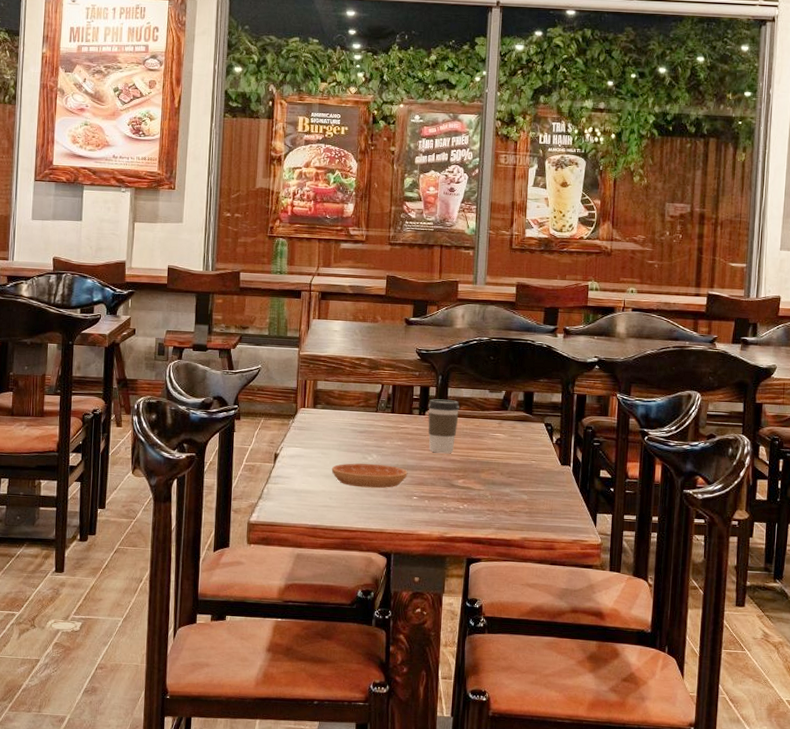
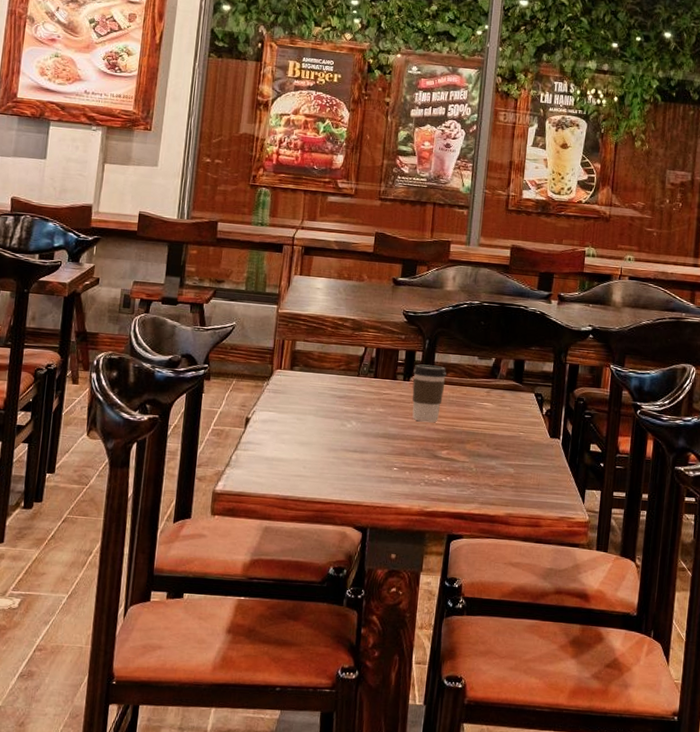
saucer: present [331,463,408,489] -> none [306,430,389,458]

